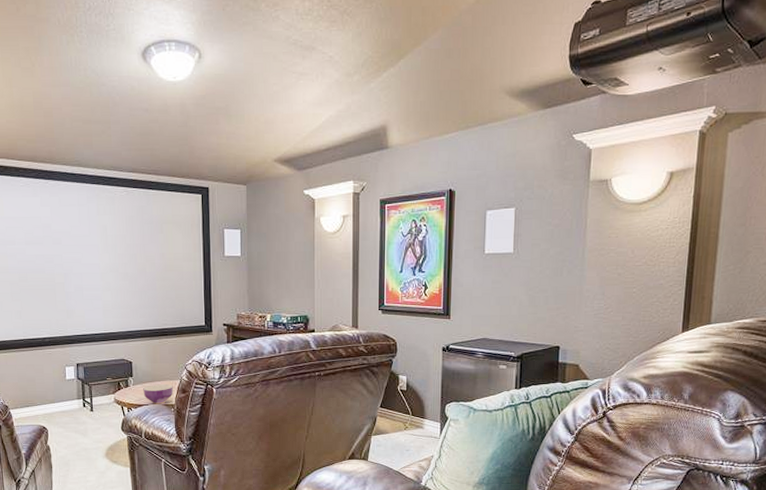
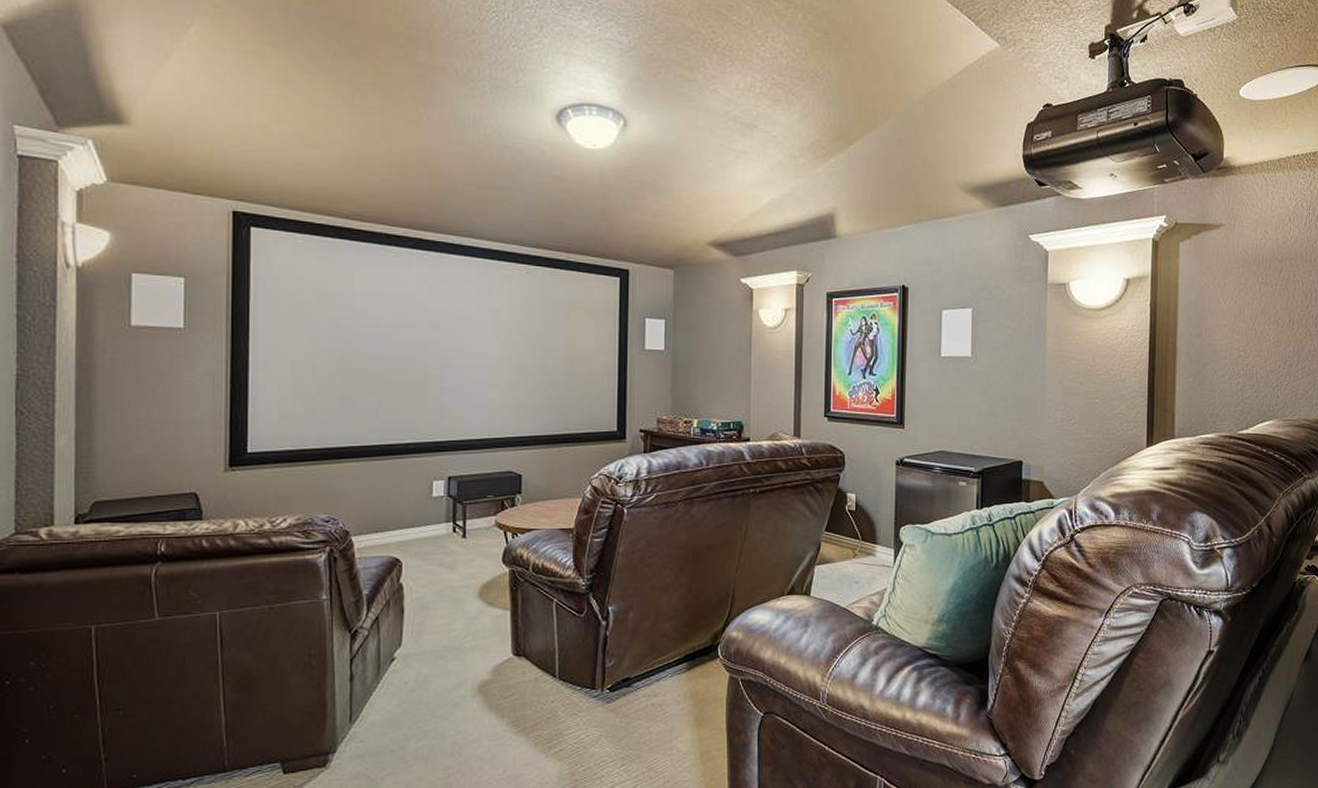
bowl: present [143,384,173,404] -> none [534,503,573,529]

